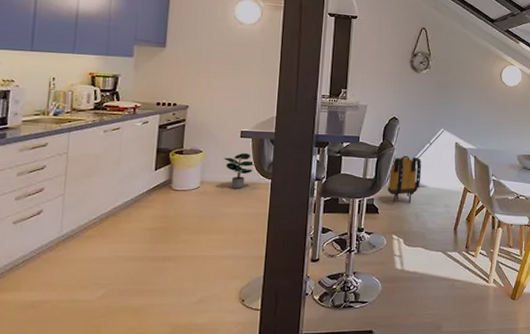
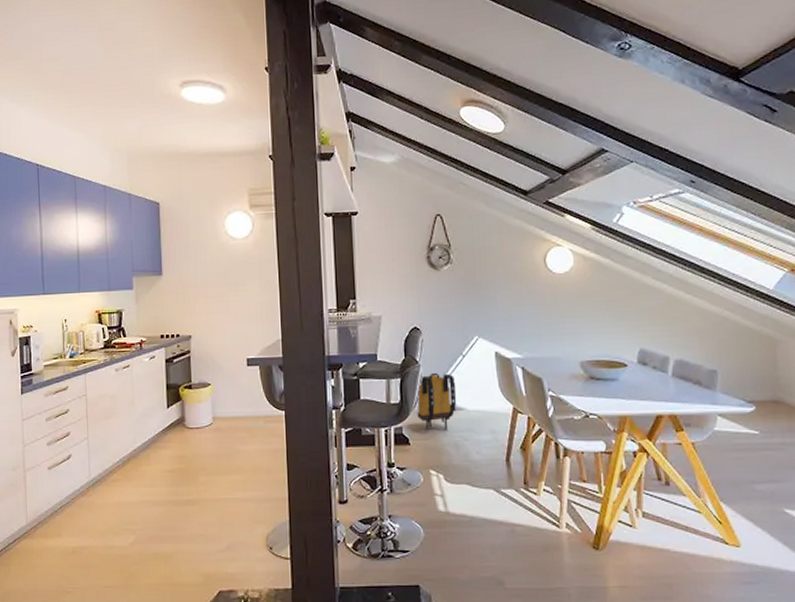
potted plant: present [224,153,255,189] -> none [233,383,266,424]

